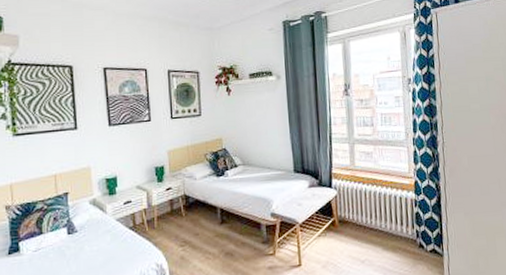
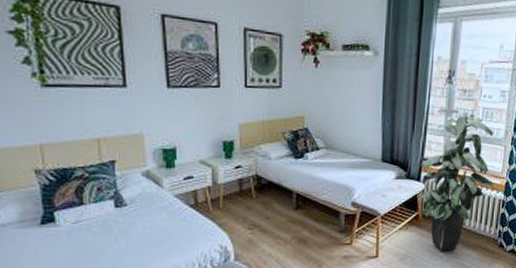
indoor plant: none [327,117,403,256] -> present [418,108,493,251]

